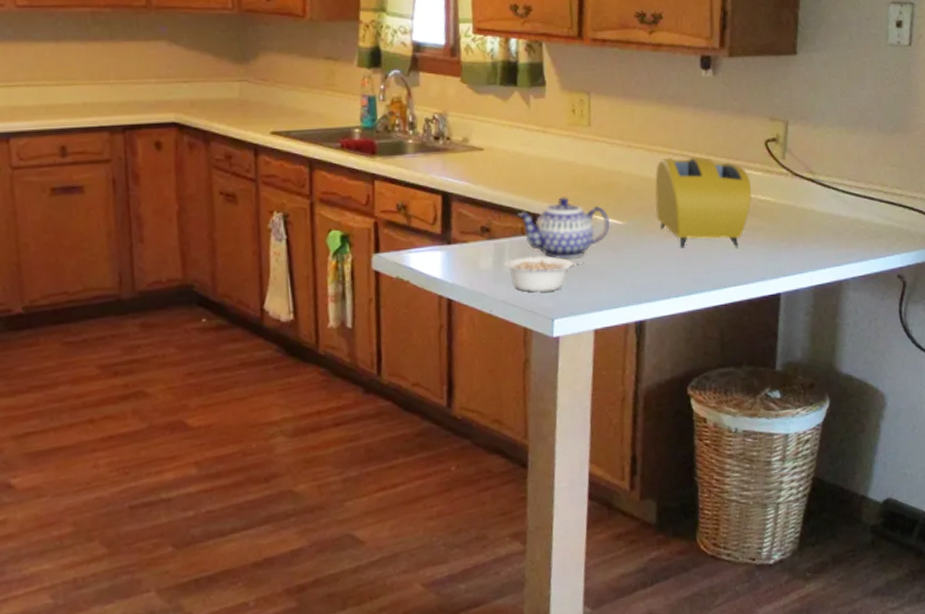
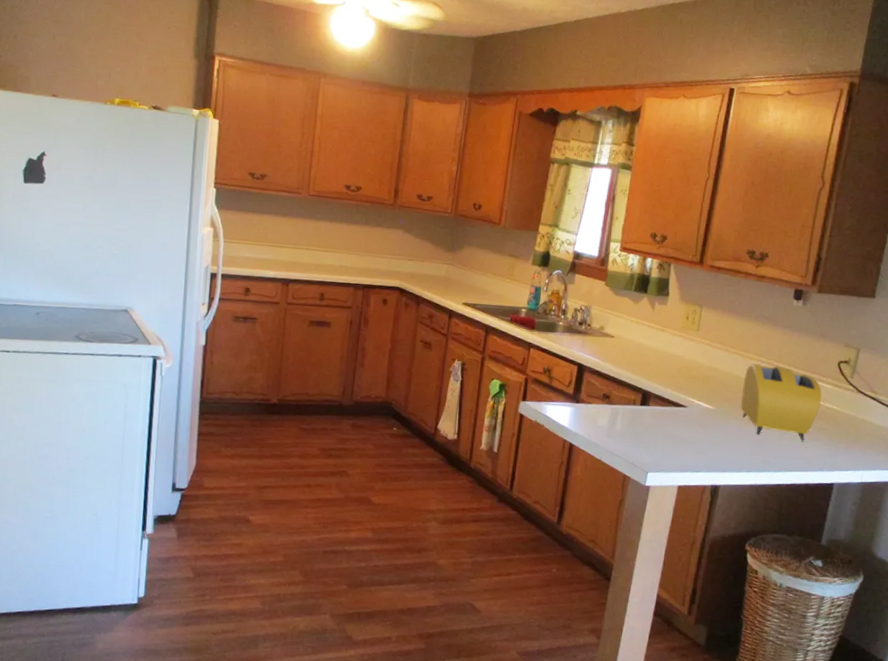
legume: present [504,256,584,292] -> none [616,421,678,451]
teapot: present [517,197,610,259] -> none [632,381,703,430]

